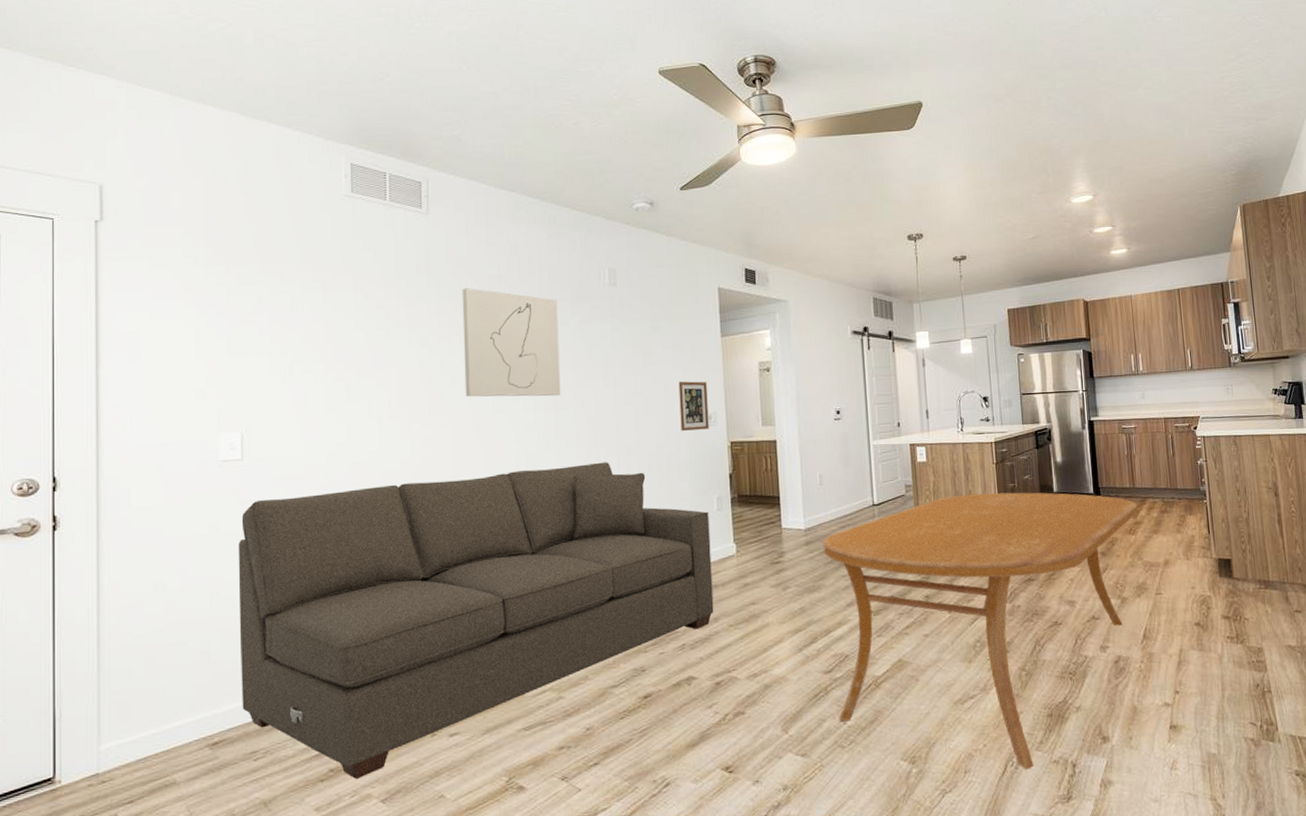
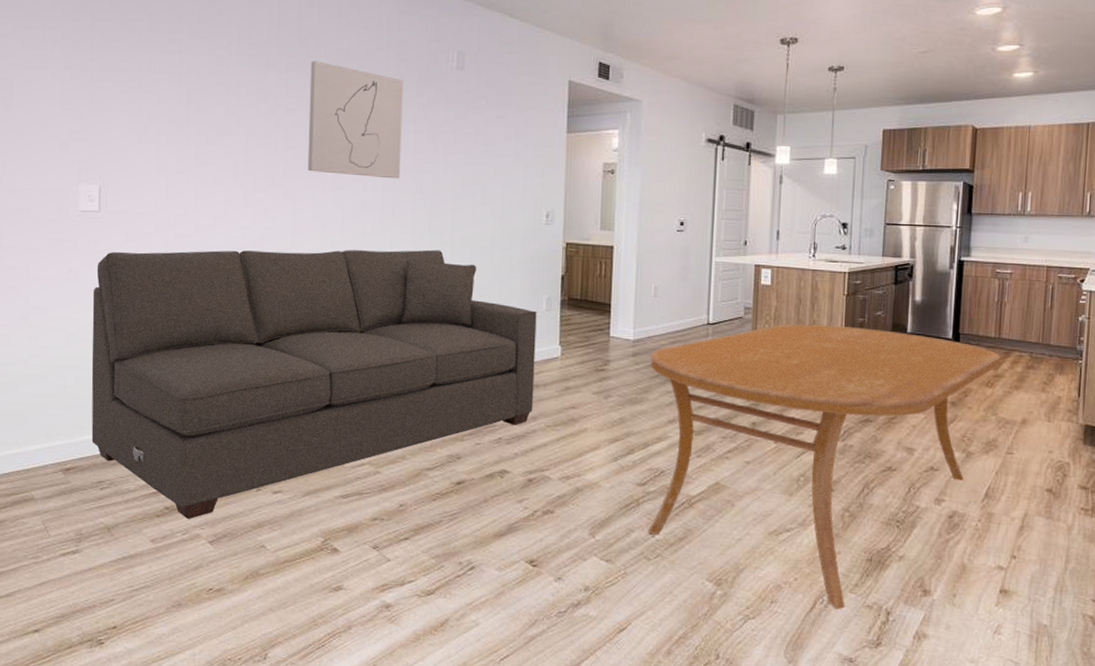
picture frame: present [678,381,709,431] -> none [516,176,547,228]

